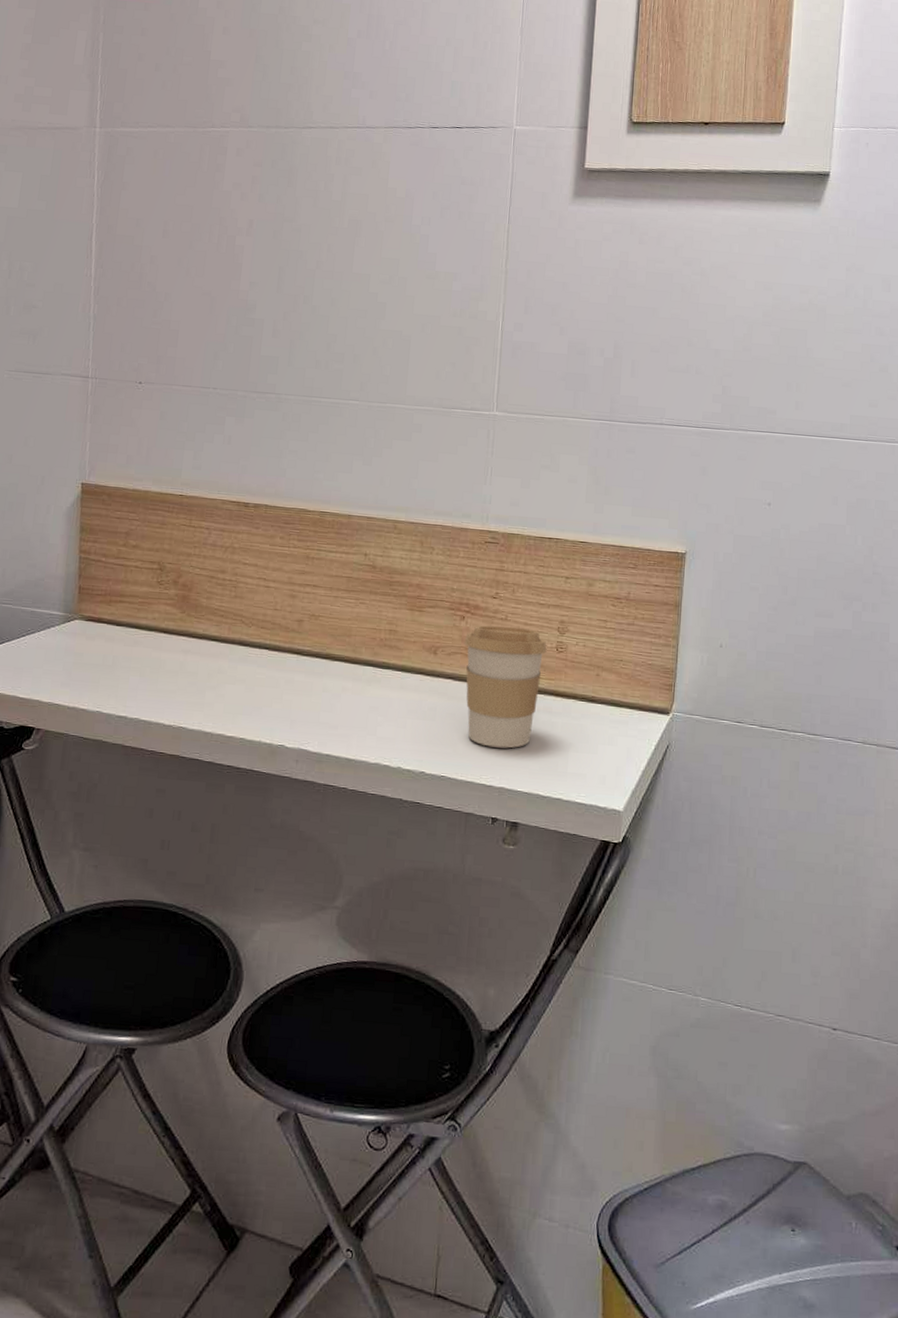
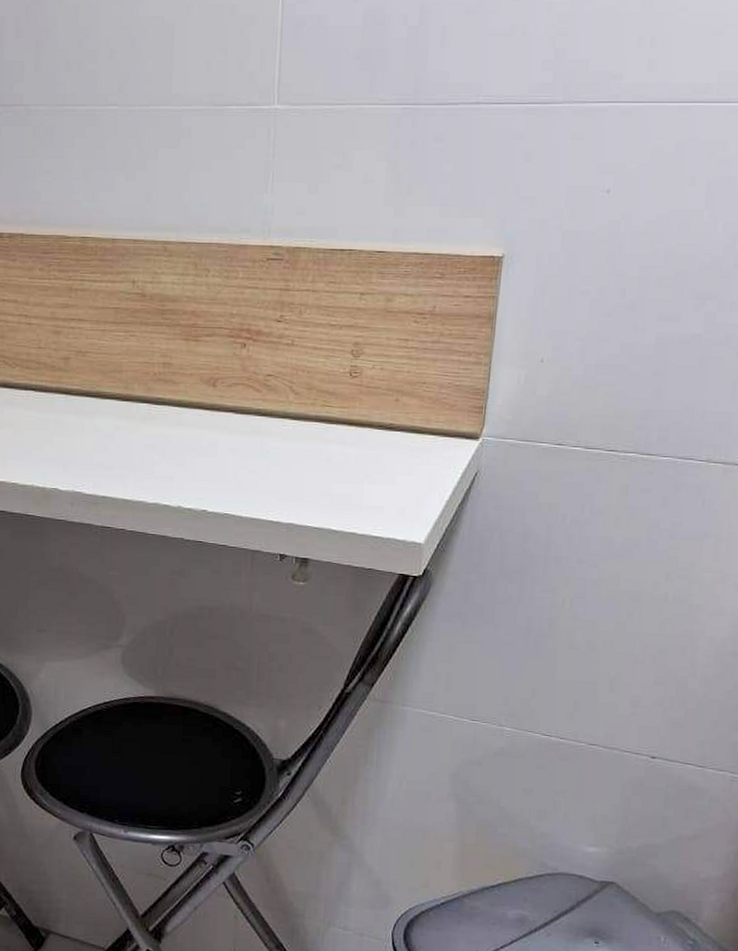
coffee cup: present [464,625,547,749] -> none [245,352,339,483]

